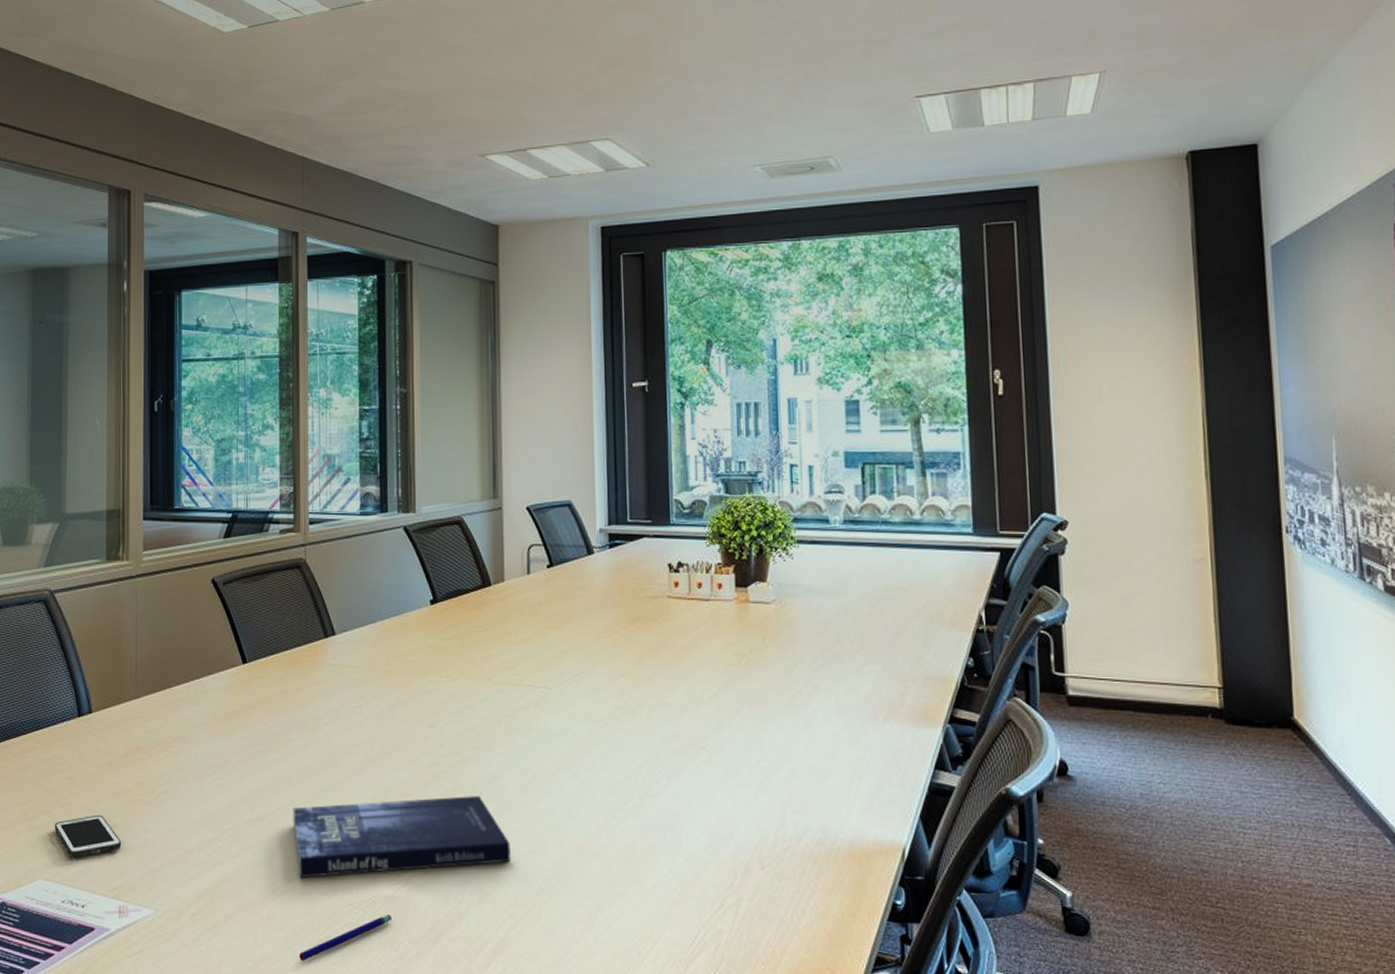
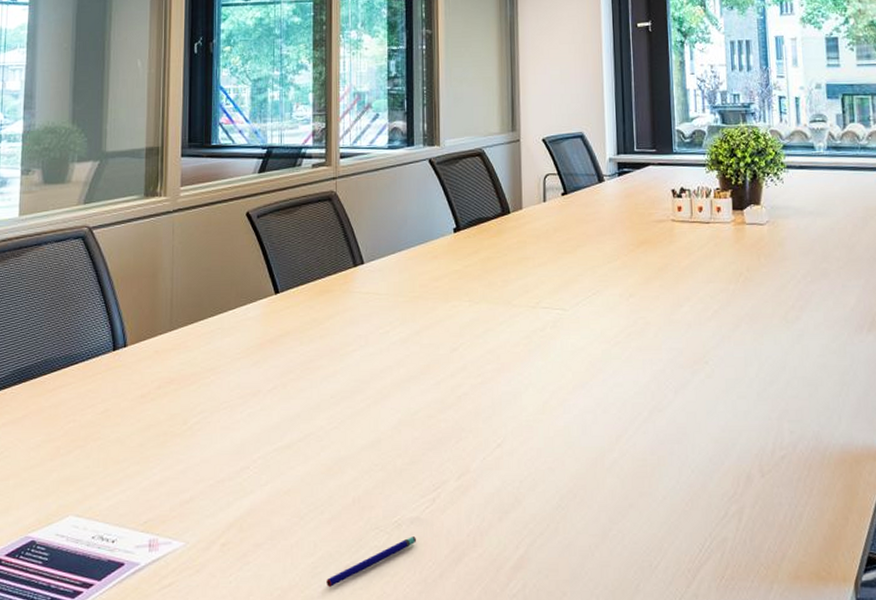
cell phone: present [54,814,122,858] -> none [86,448,153,493]
book: present [293,796,511,877] -> none [322,416,530,503]

